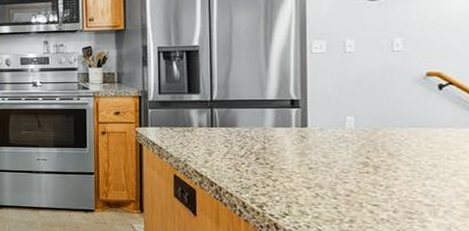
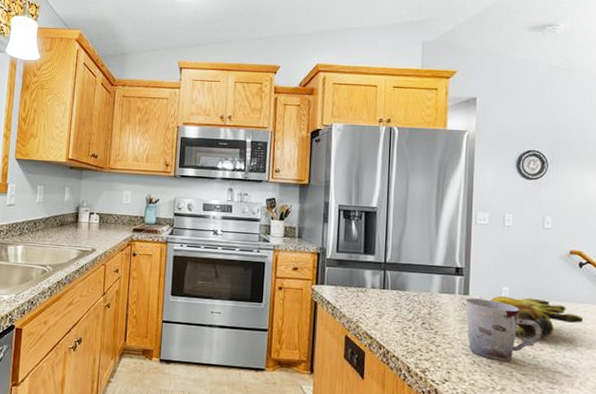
cup: none [303,130,395,192] -> present [465,298,542,361]
banana bunch: none [332,125,447,167] -> present [490,295,584,337]

